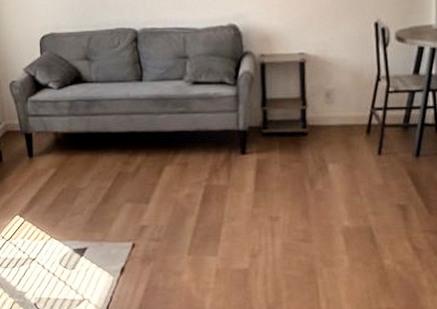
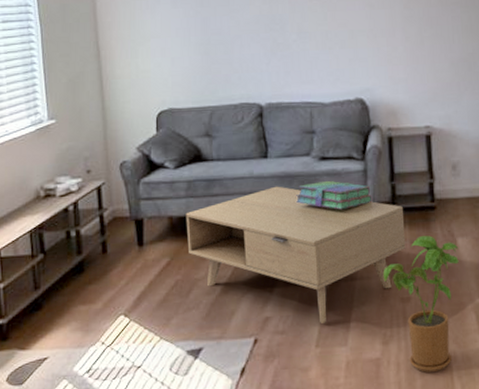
coffee table: none [69,108,276,234] -> present [186,186,406,323]
stack of books: none [170,104,244,132] -> present [296,180,373,210]
house plant: none [253,160,329,285] -> present [384,235,459,373]

